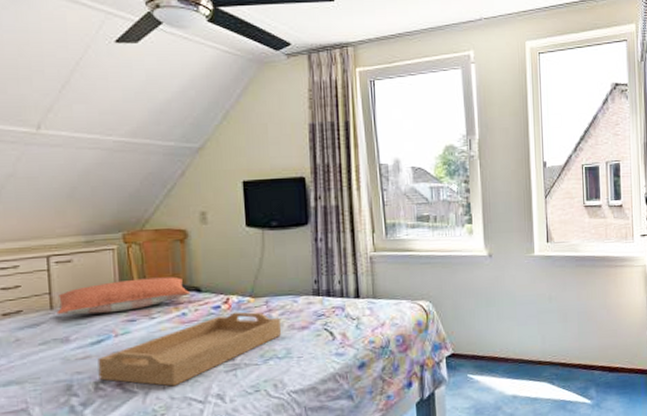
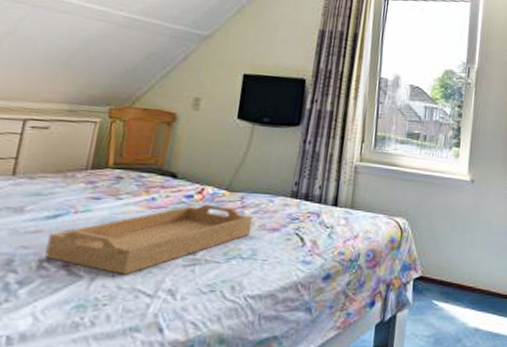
pillow: present [57,276,191,315] -> none [18,155,166,188]

